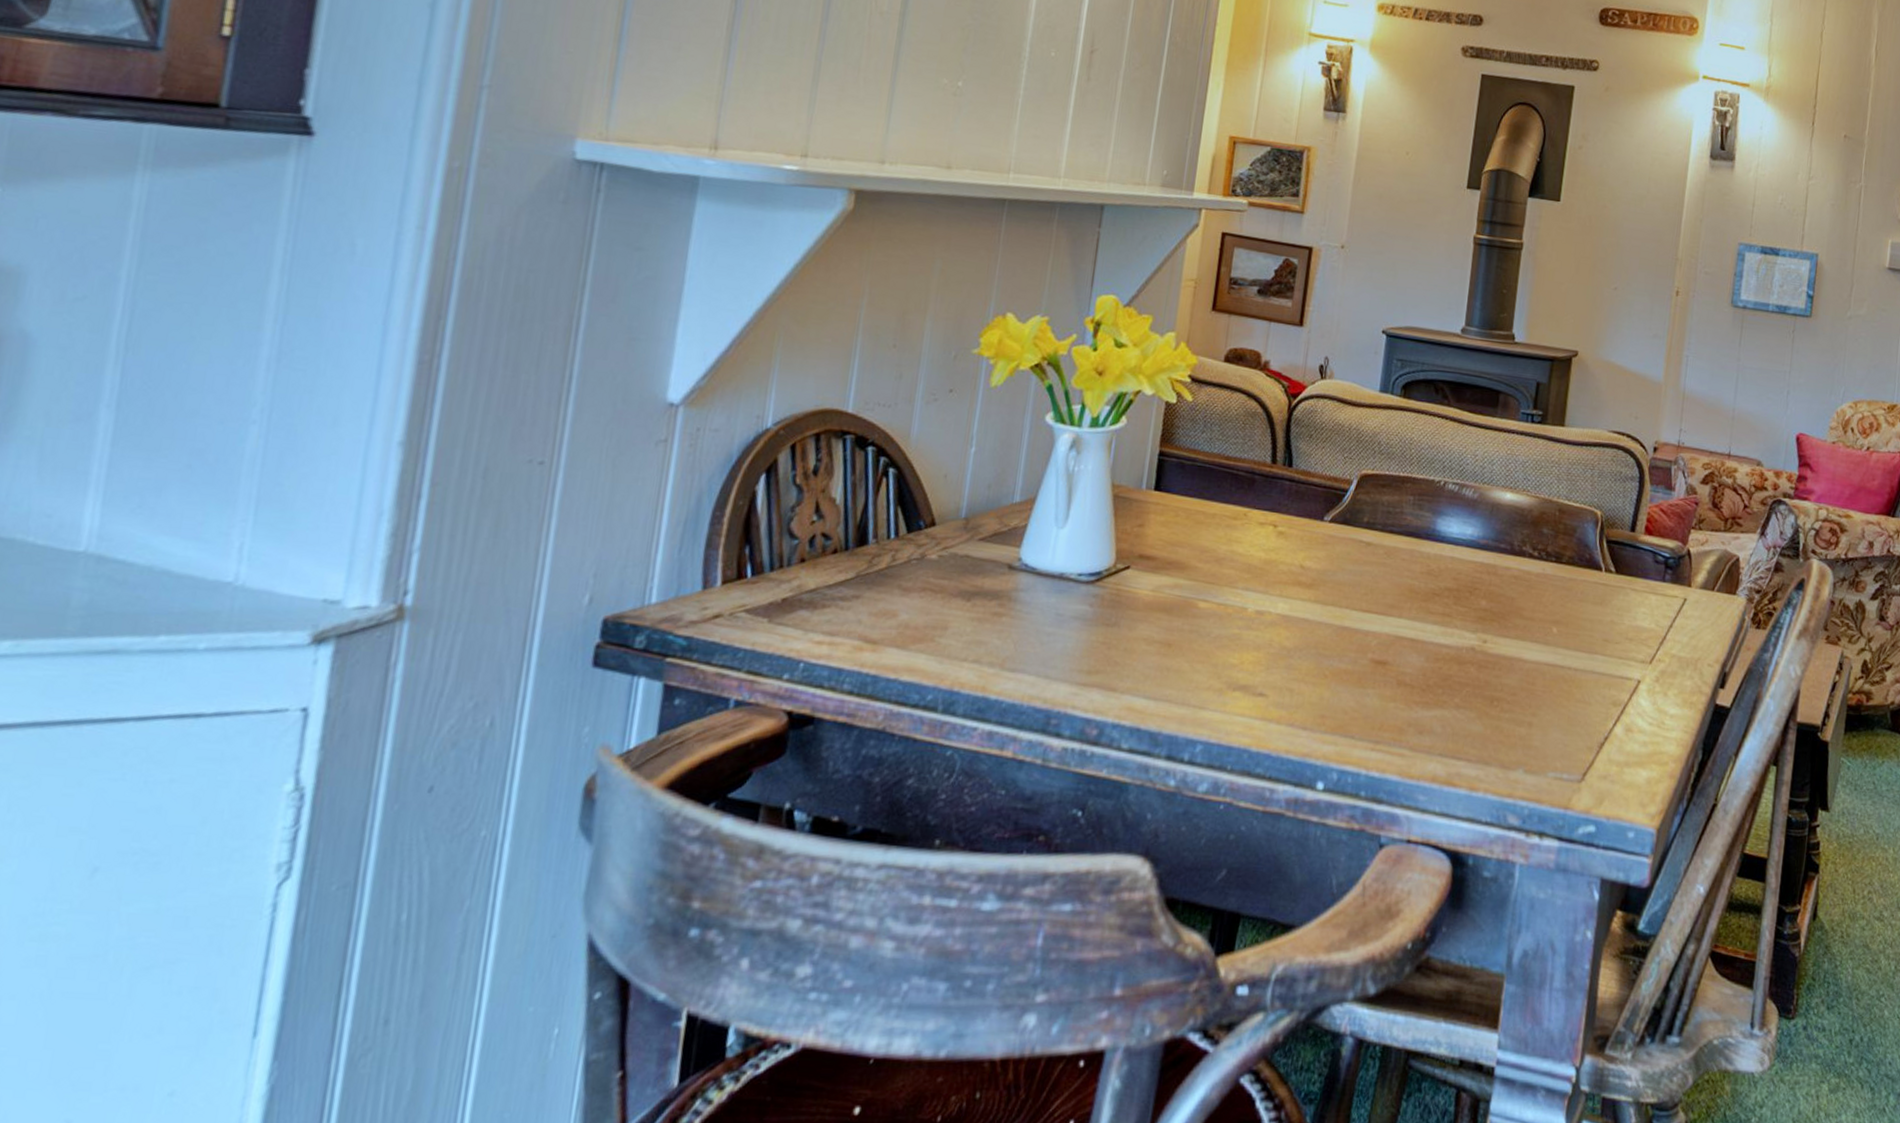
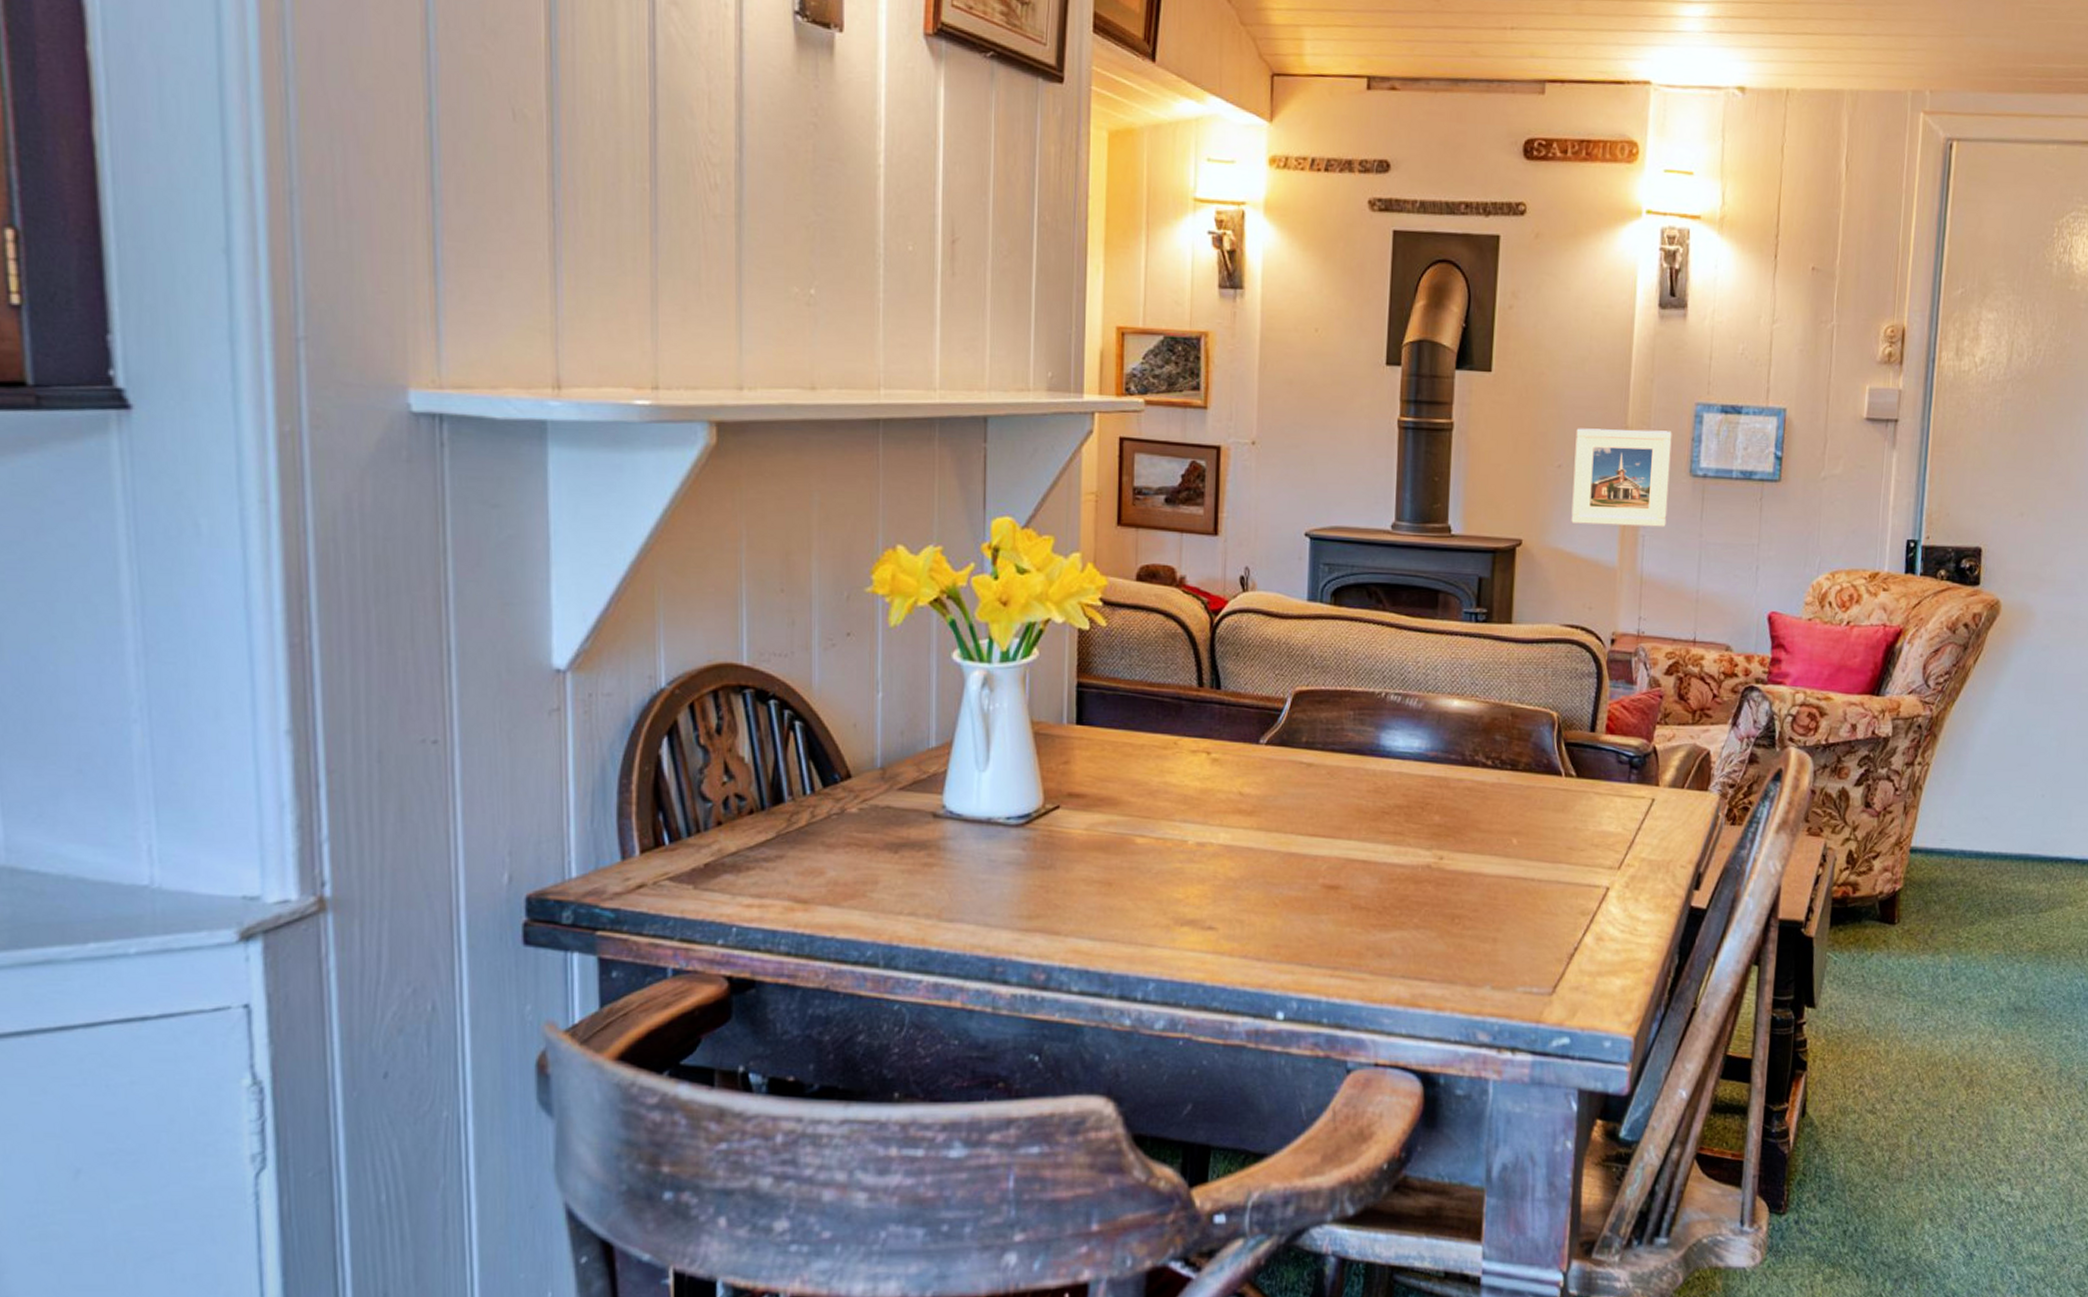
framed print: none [1623,256,1717,350] -> present [1571,428,1672,527]

